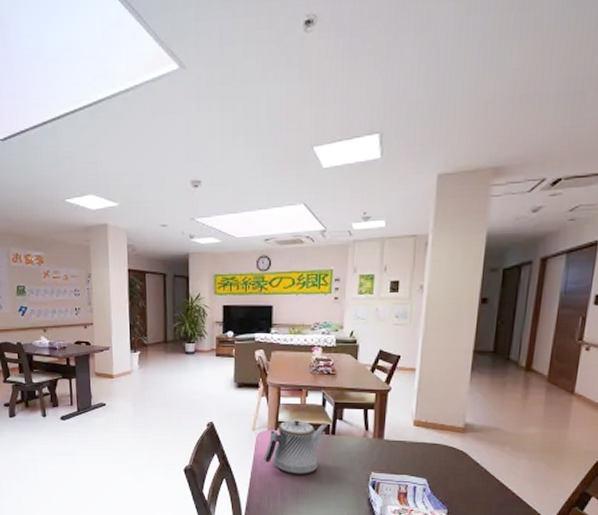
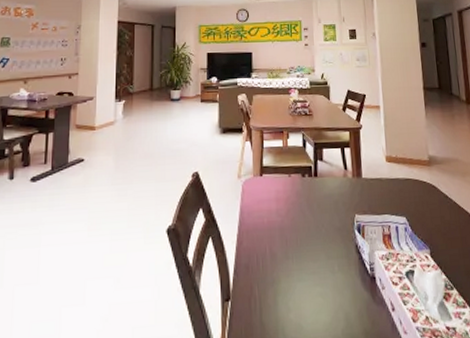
teapot: present [264,420,327,474] -> none [250,164,309,224]

